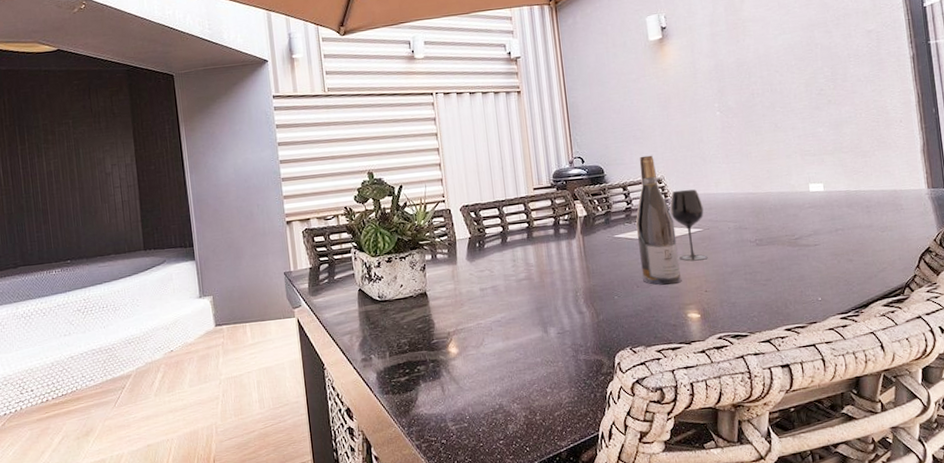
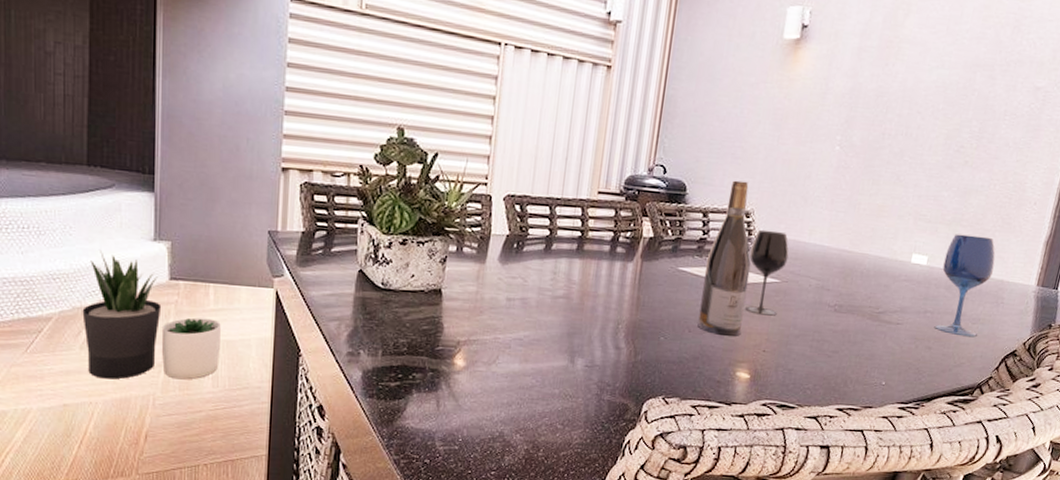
planter: none [153,314,213,418] -> present [82,251,162,380]
planter: none [214,352,262,408] -> present [161,317,221,380]
wineglass: none [837,157,889,245] -> present [935,234,996,338]

